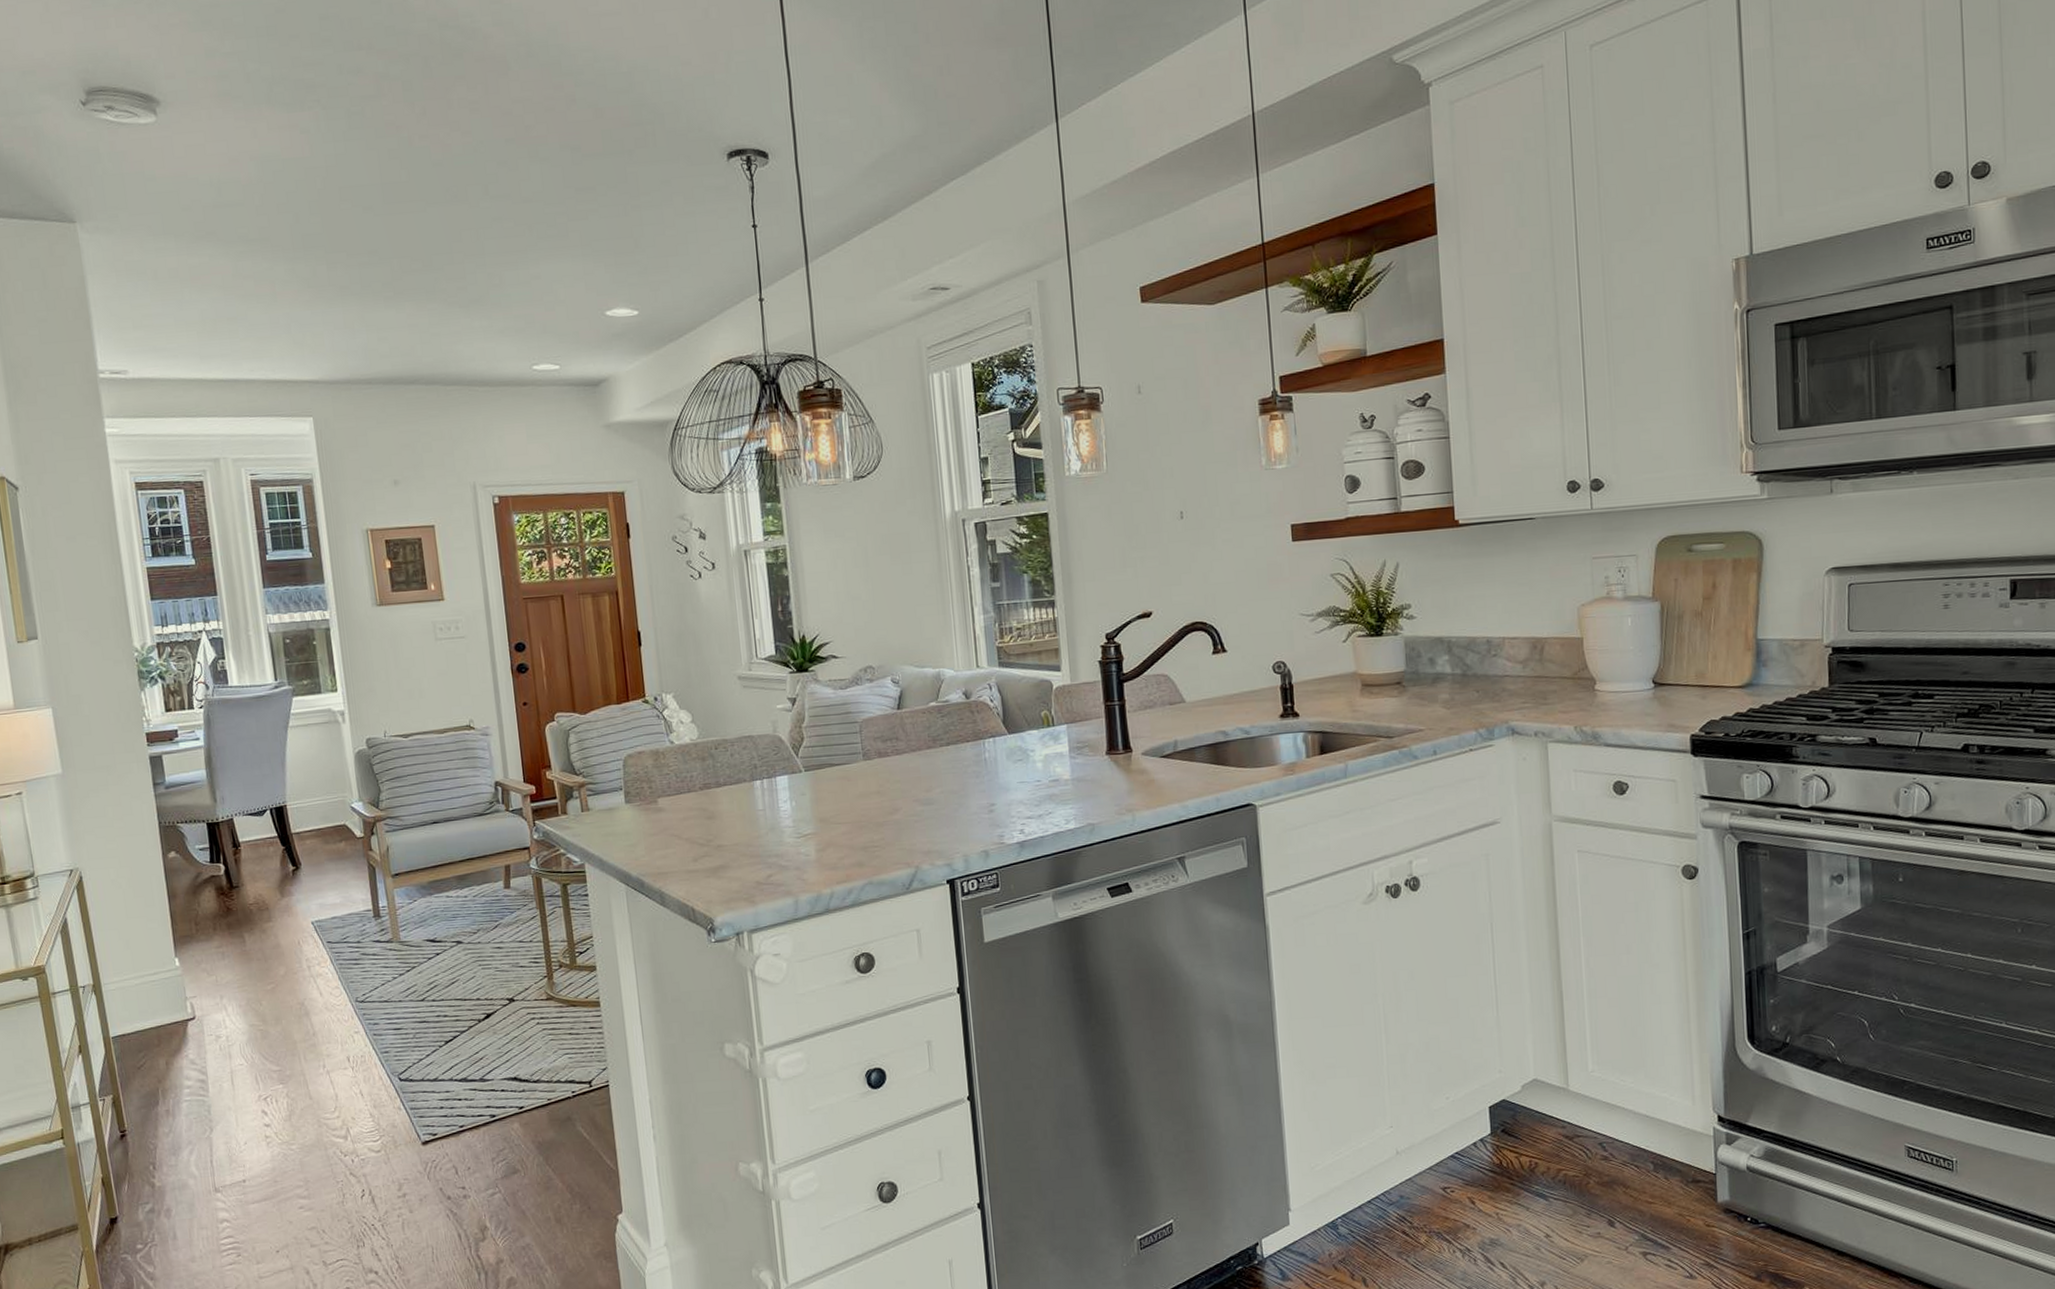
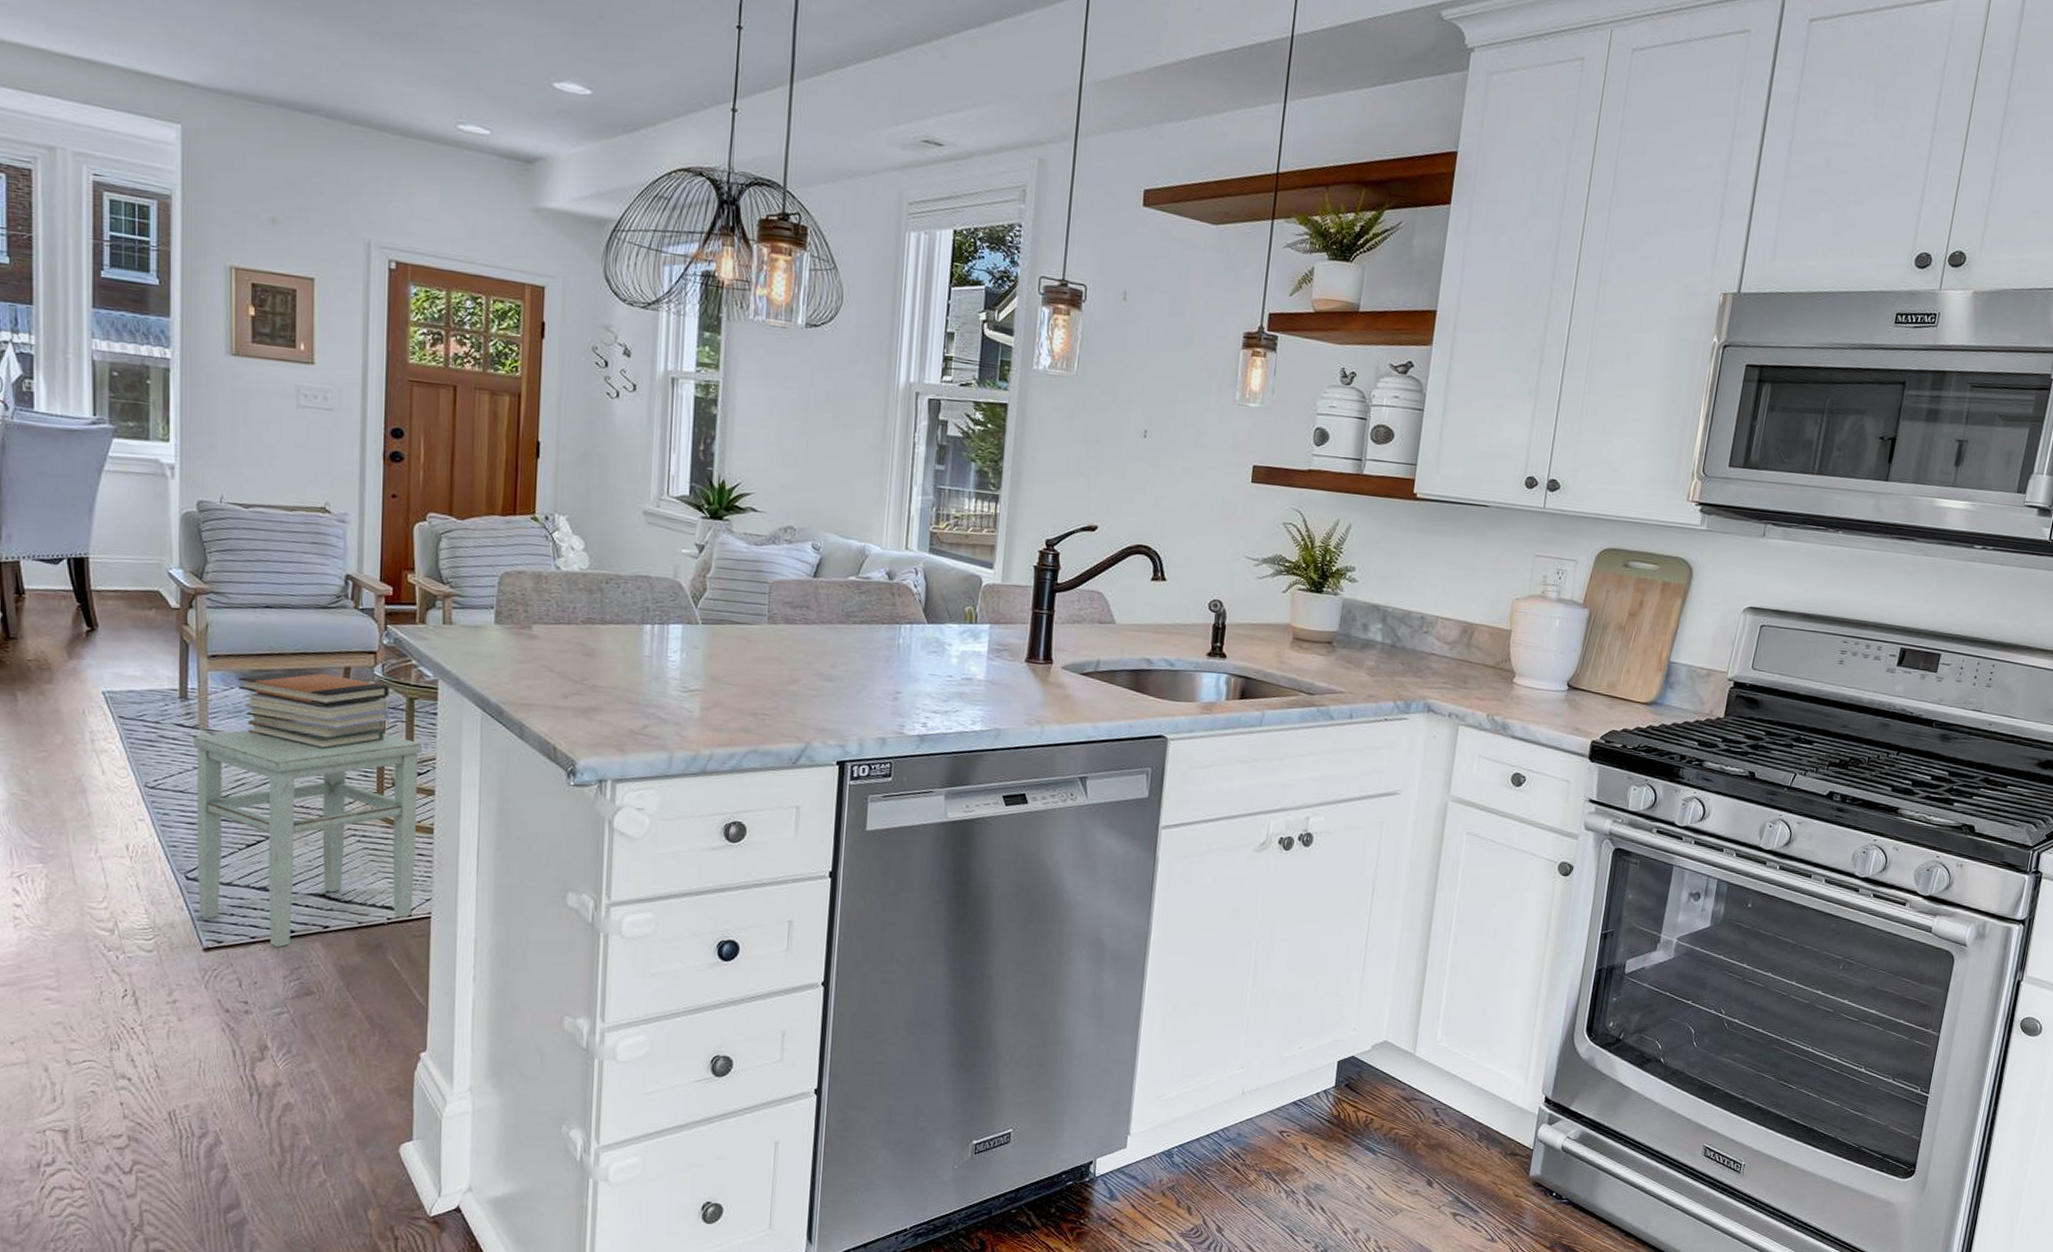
stool: none [389,920,592,1133] -> present [193,730,421,948]
book stack: none [419,874,549,944] -> present [239,670,390,749]

